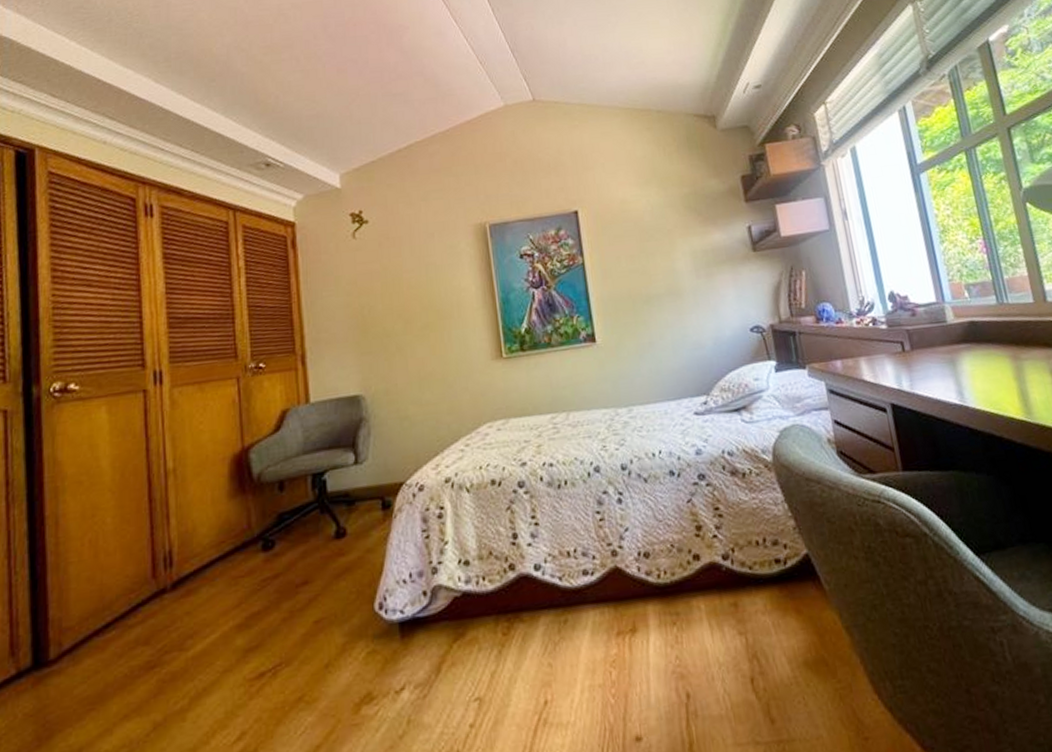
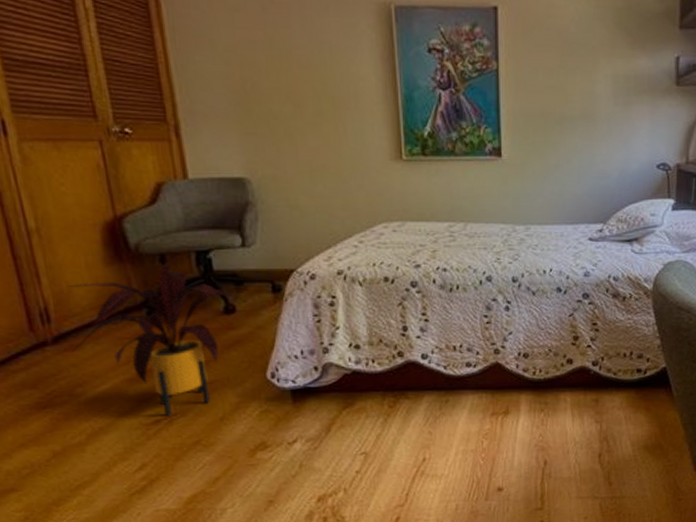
house plant: none [187,490,358,668] -> present [66,263,247,417]

